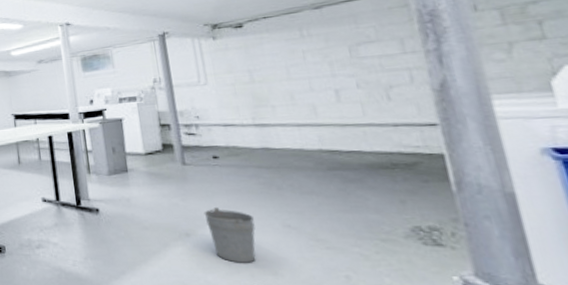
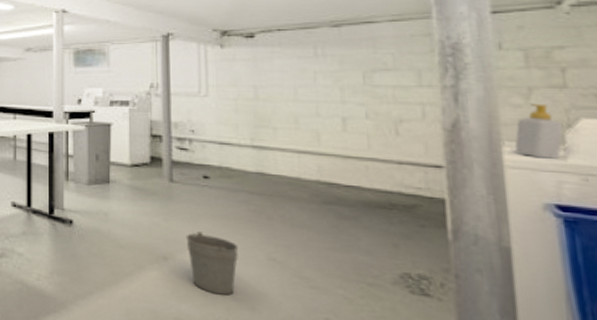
soap bottle: none [502,56,550,107] -> present [514,103,564,159]

